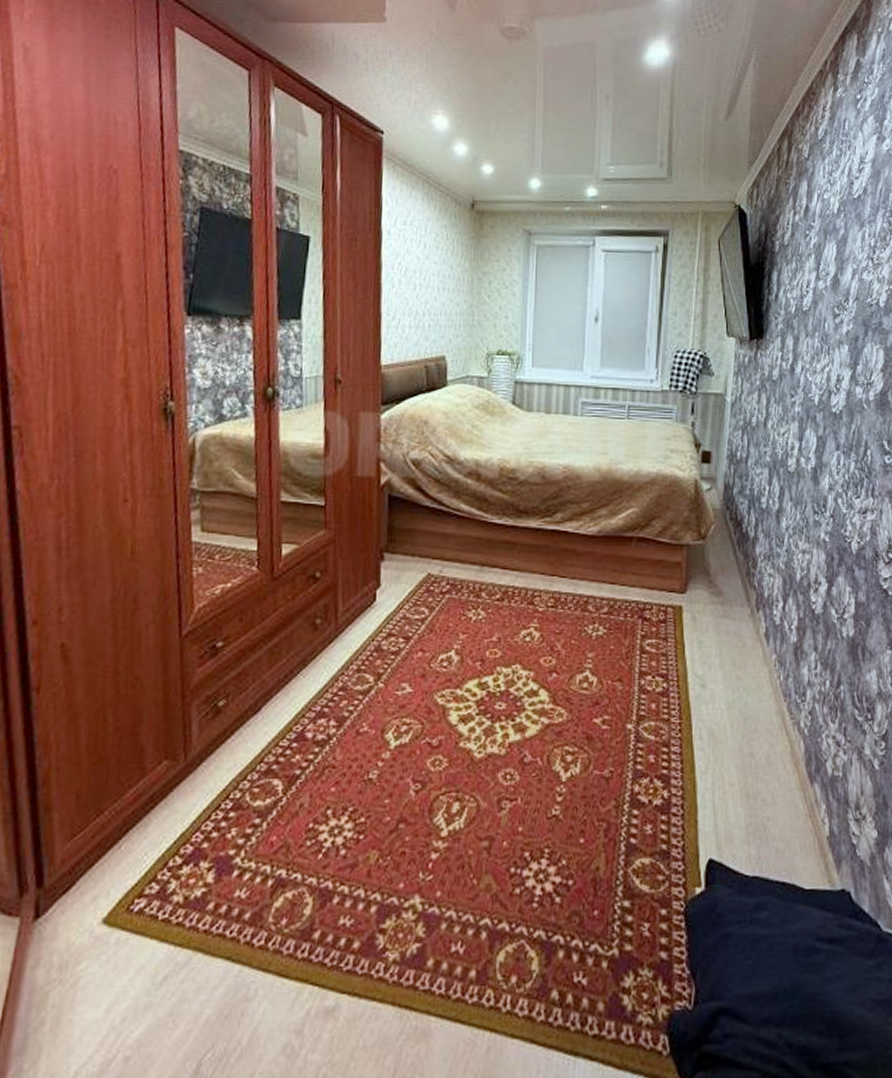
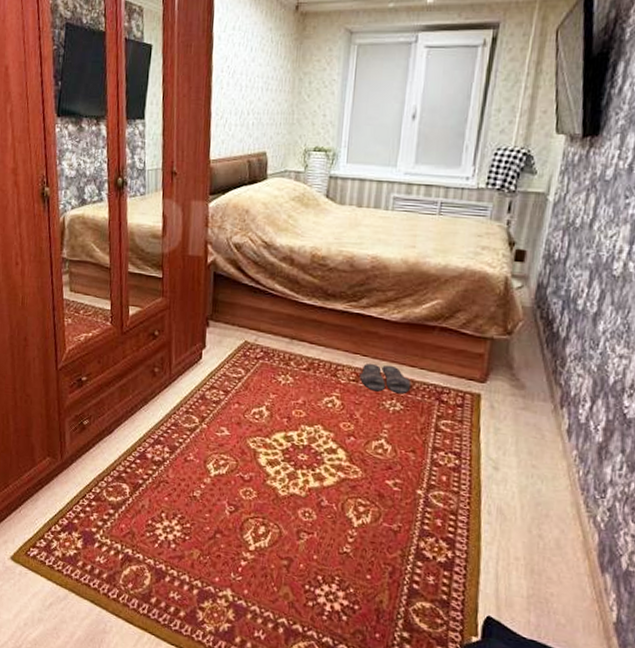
slippers: none [558,584,612,616] -> present [359,363,410,394]

